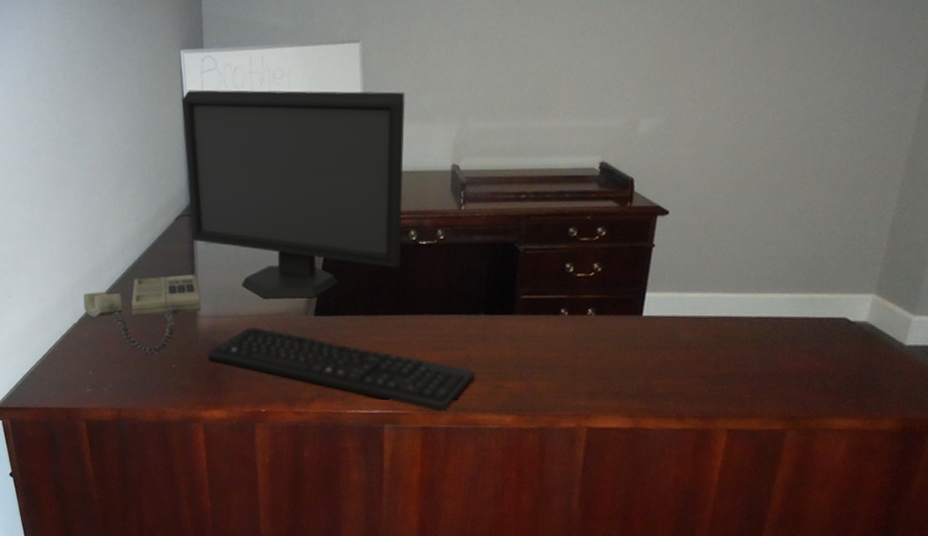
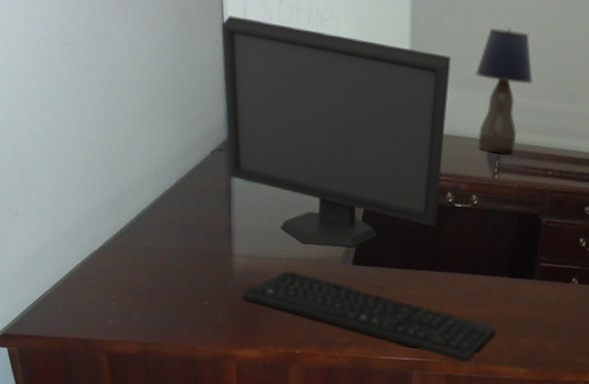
telephone: present [83,274,201,354] -> none [104,210,237,290]
table lamp: none [432,52,496,184] -> present [476,26,533,155]

